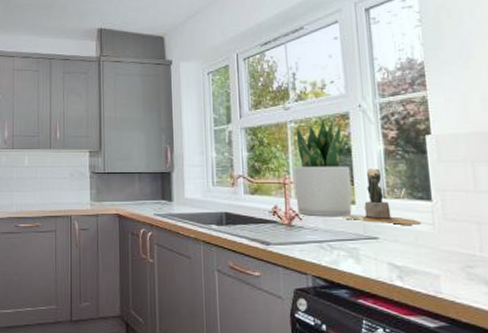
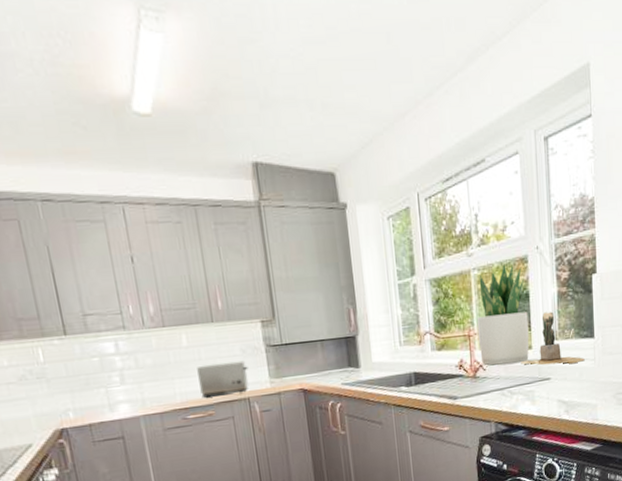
toaster: none [33,183,74,211] -> present [197,360,249,398]

